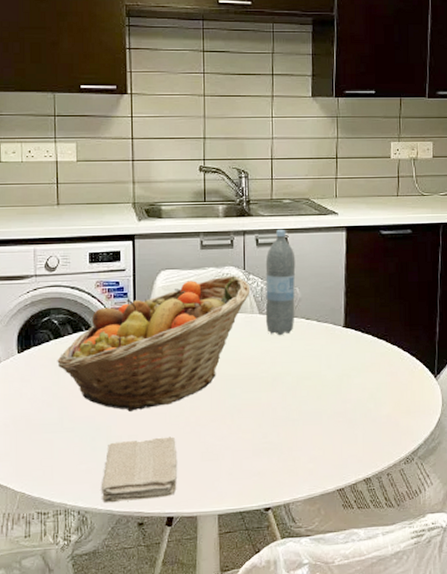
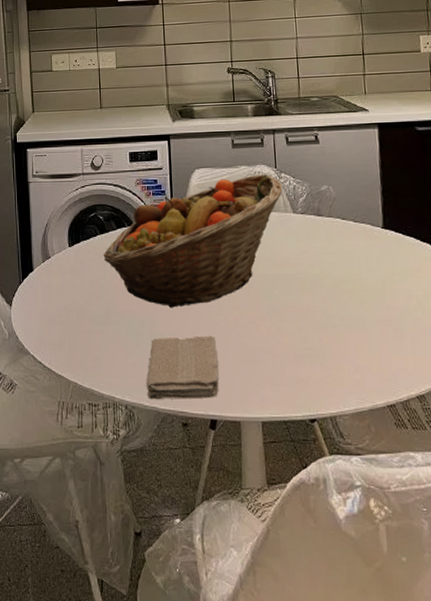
water bottle: present [265,229,296,336] -> none [296,127,330,236]

